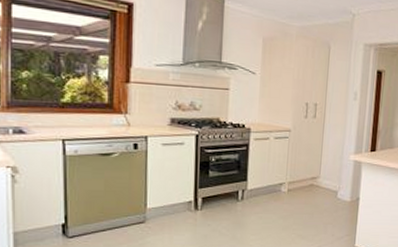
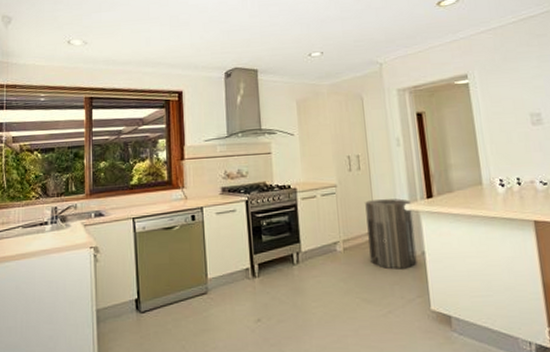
trash can: none [311,148,356,211] -> present [365,198,417,269]

